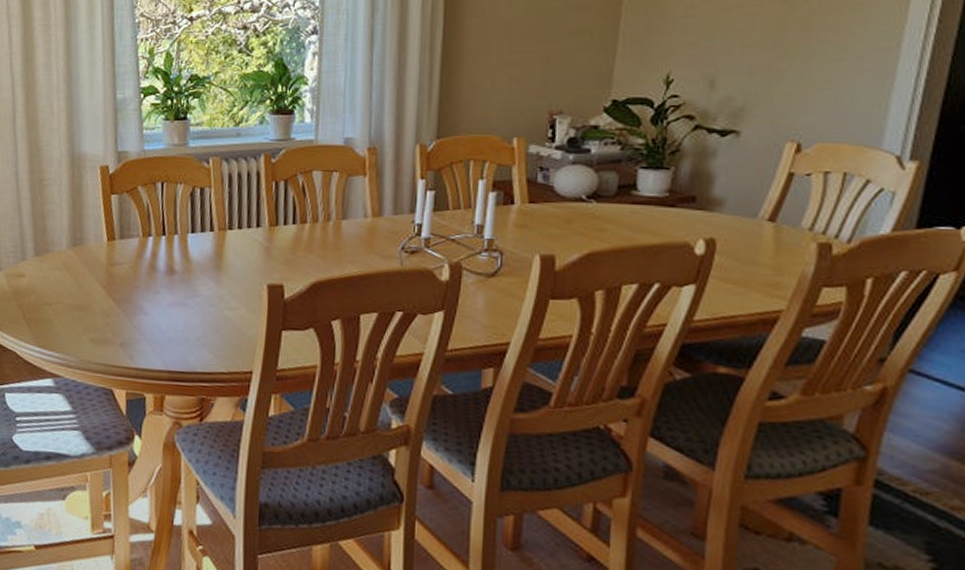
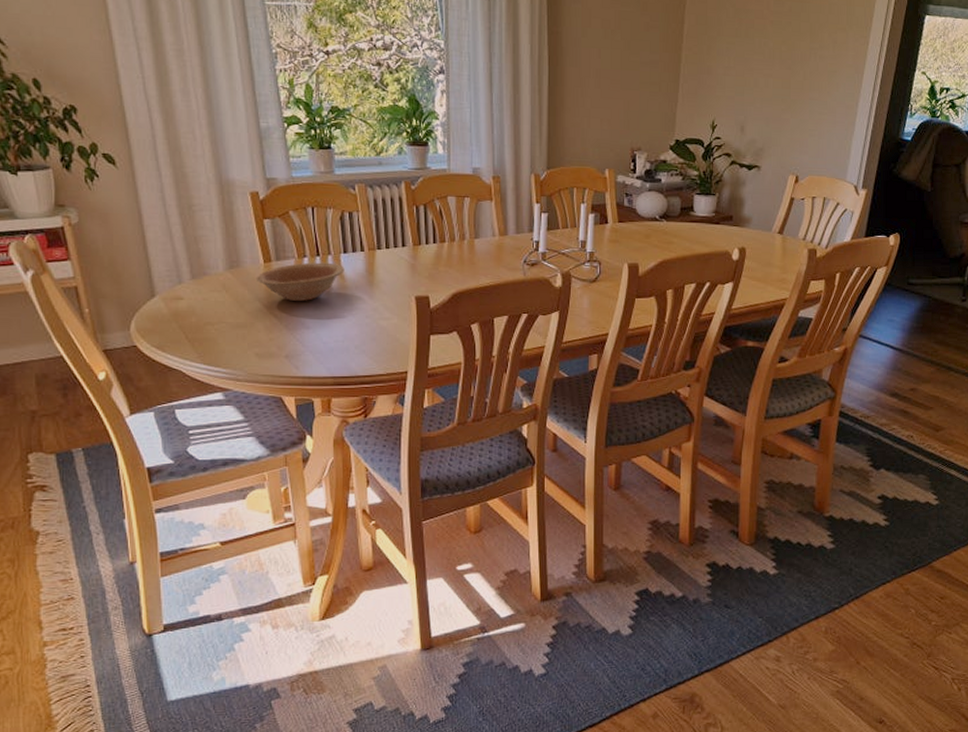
bowl: none [97,242,191,284] -> present [256,262,344,301]

